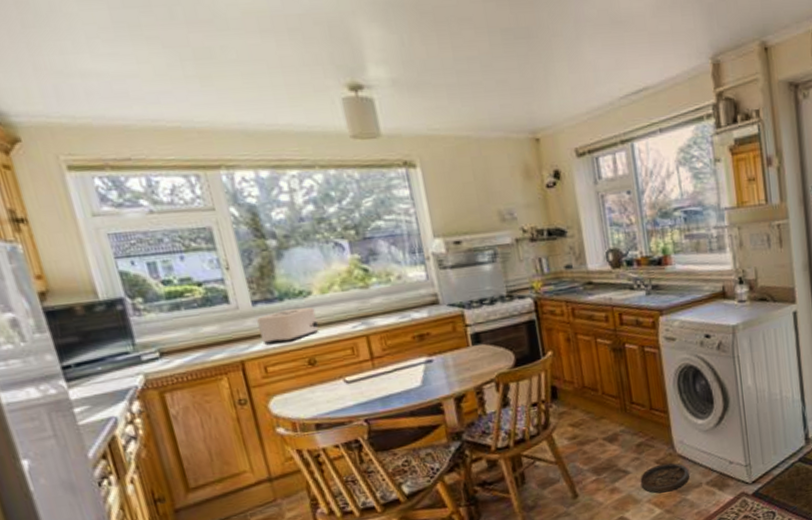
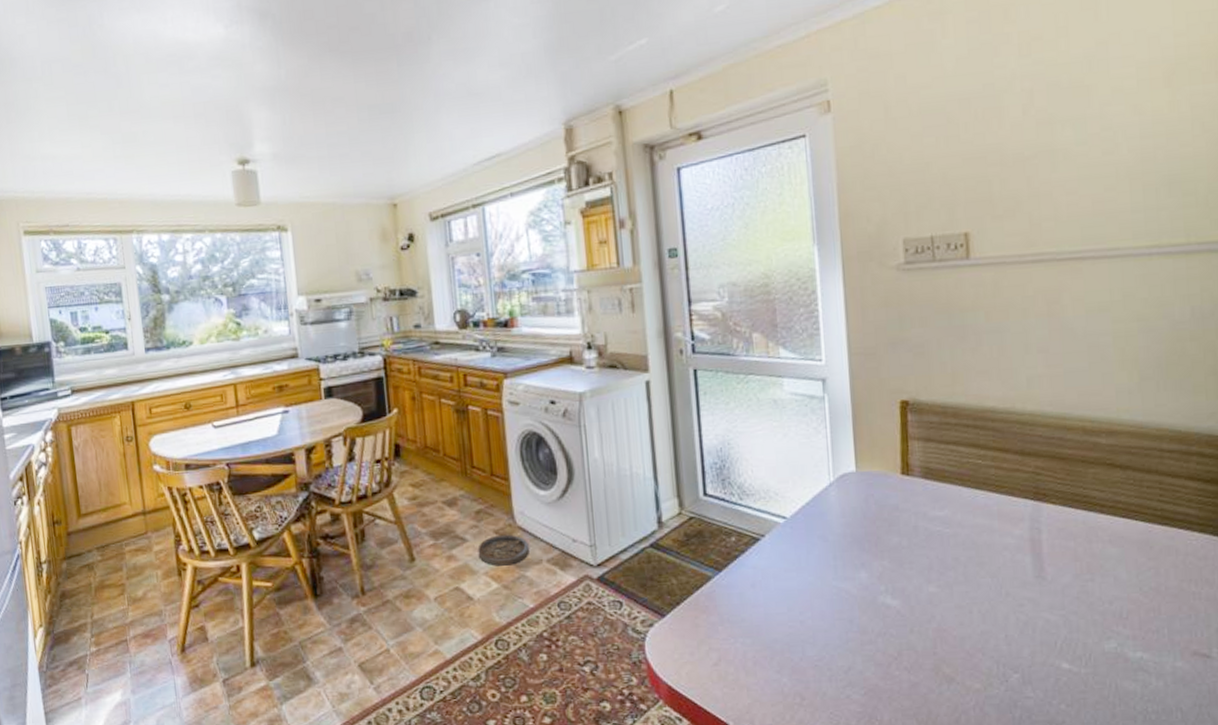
toaster: present [257,307,320,344] -> none [147,356,197,388]

